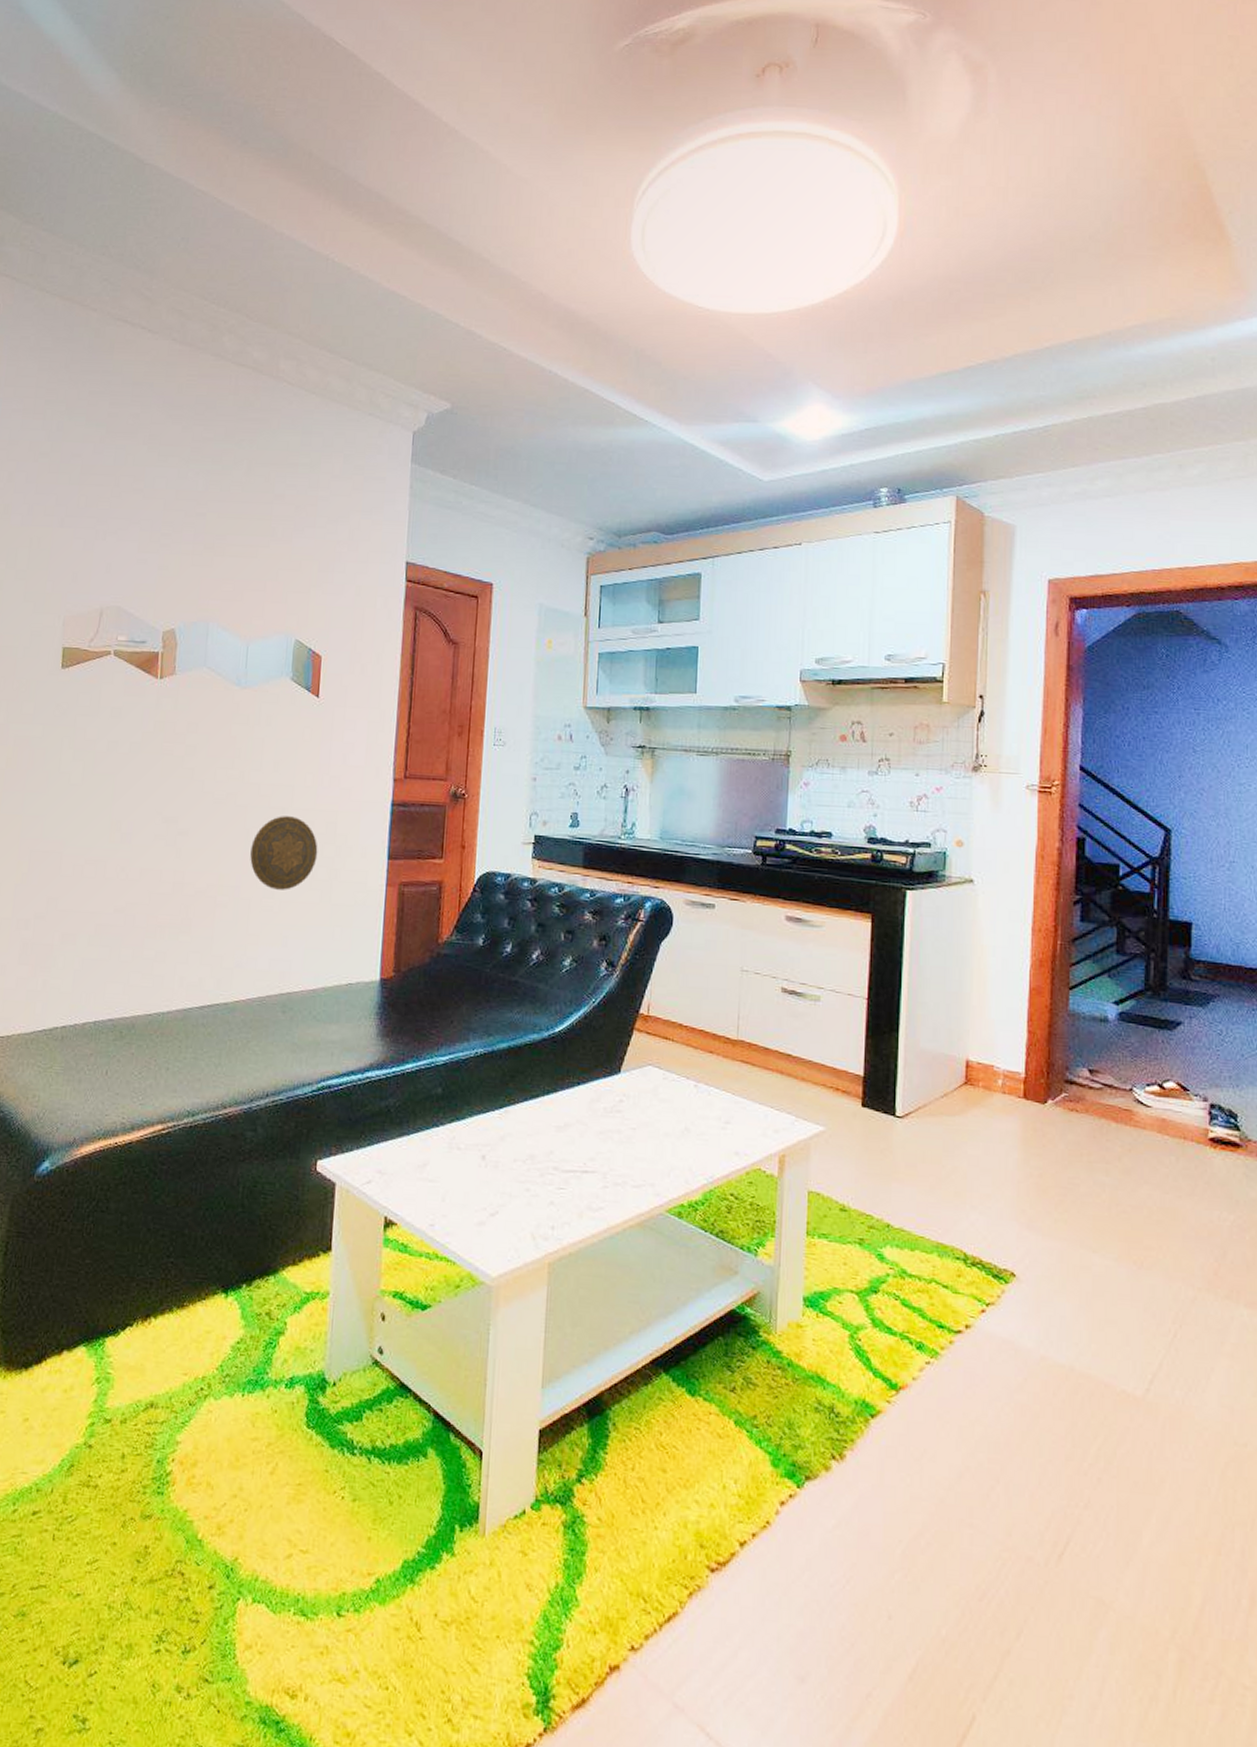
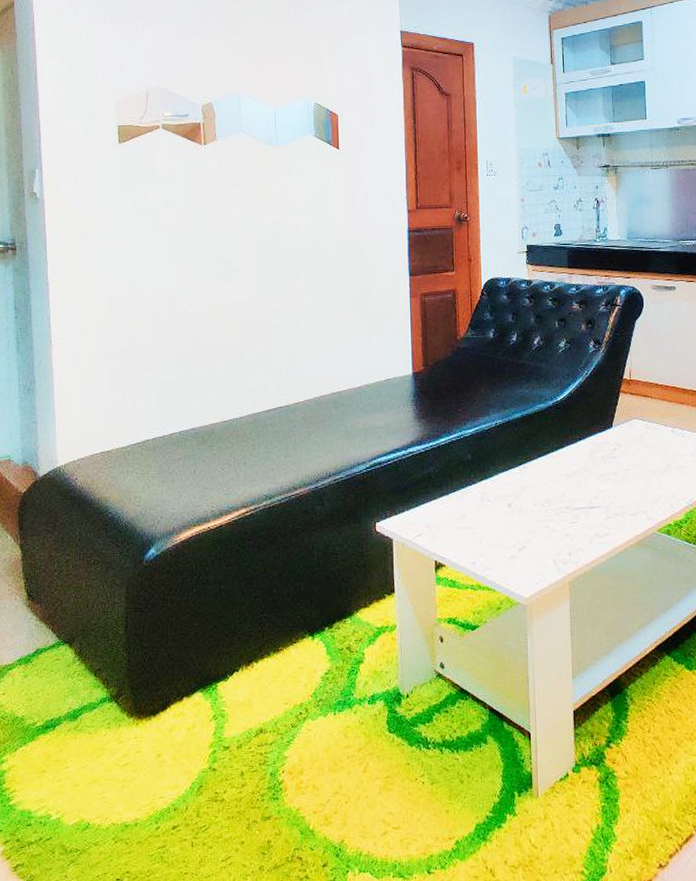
decorative plate: present [250,816,318,890] -> none [295,248,351,310]

